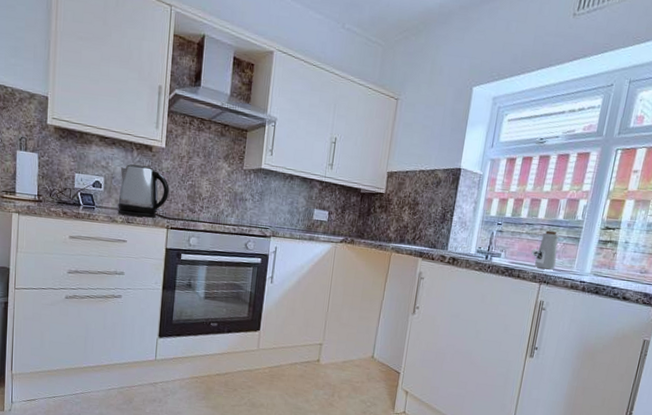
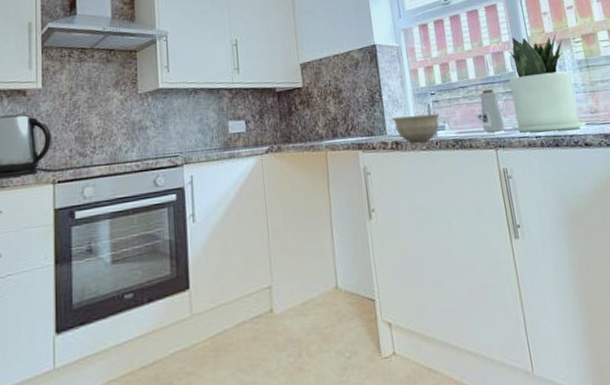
bowl: none [456,236,500,265] -> present [392,114,440,145]
planter: none [561,188,643,283] -> present [507,32,588,133]

